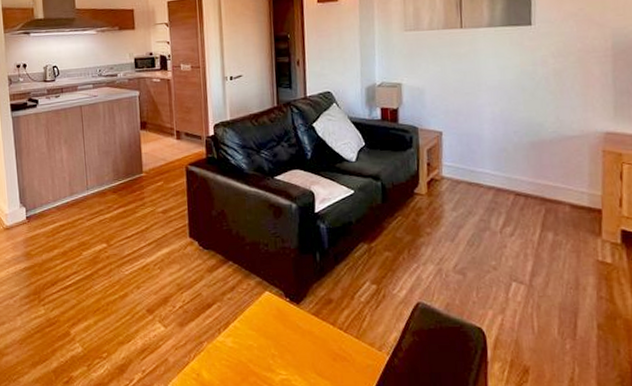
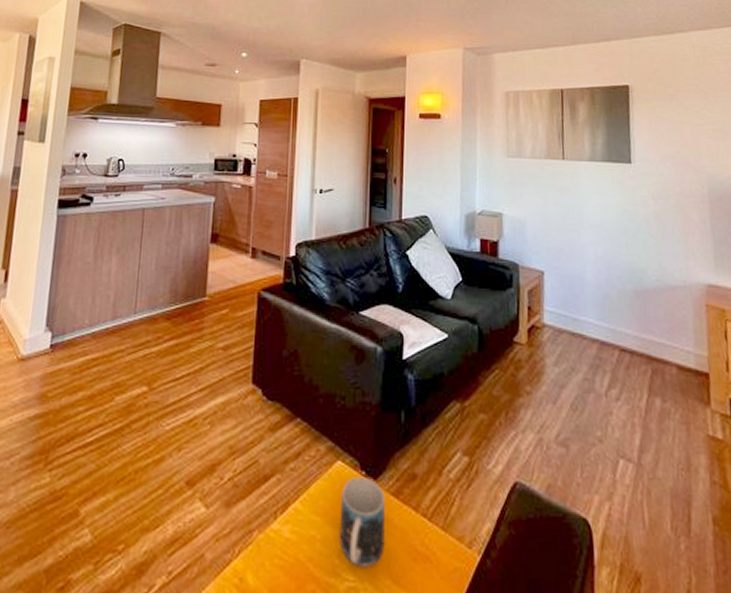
mug: none [271,302,309,365] -> present [339,476,386,567]

